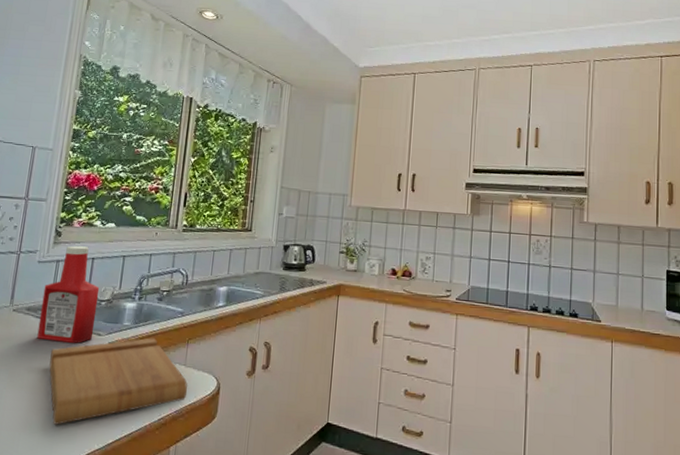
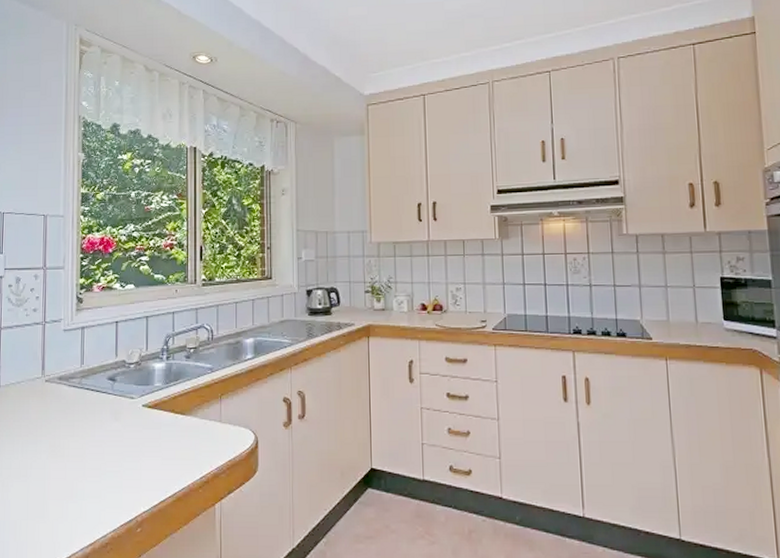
ketchup bottle: present [36,245,100,343] -> none [72,311,127,408]
cutting board: present [49,338,188,425] -> none [86,397,226,491]

